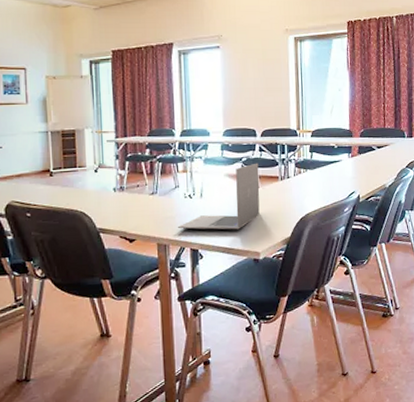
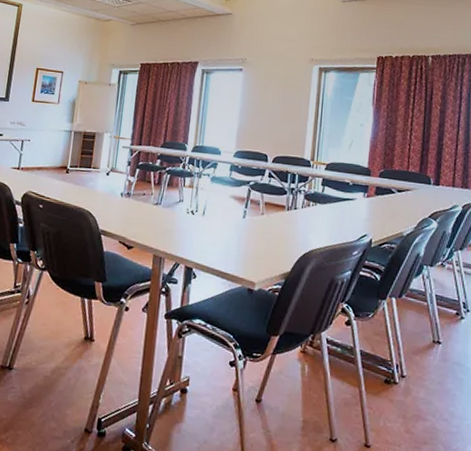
laptop: present [177,163,260,230] -> none [175,188,266,255]

